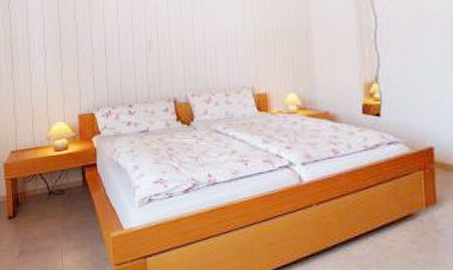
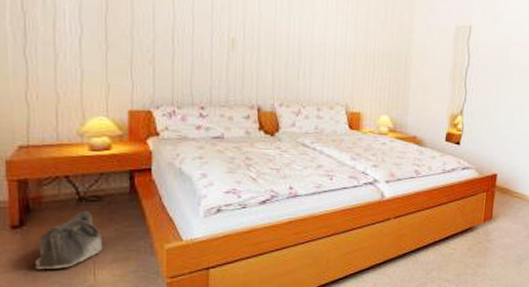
saddlebag: none [24,202,67,254] -> present [35,210,103,269]

